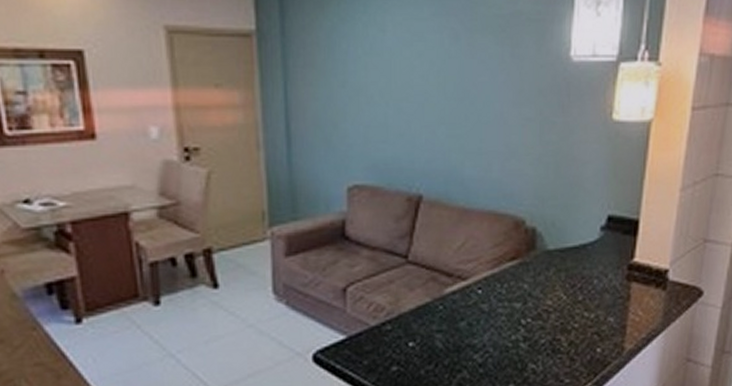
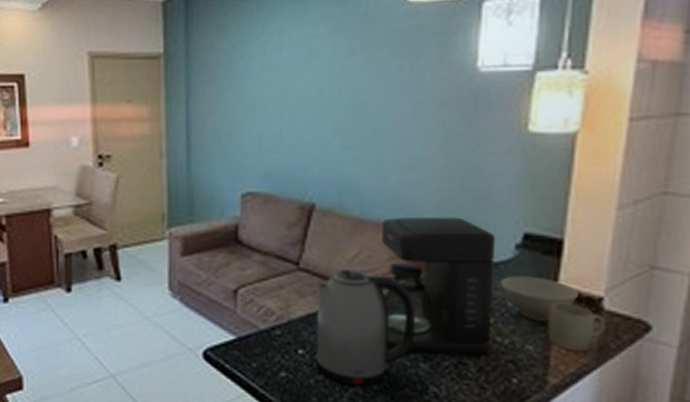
kettle: none [424,258,517,372] -> present [315,268,416,387]
coffee maker: none [486,203,585,334] -> present [382,216,496,355]
bowl: none [588,255,650,295] -> present [500,276,579,321]
mug: none [625,276,671,319] -> present [547,302,607,352]

